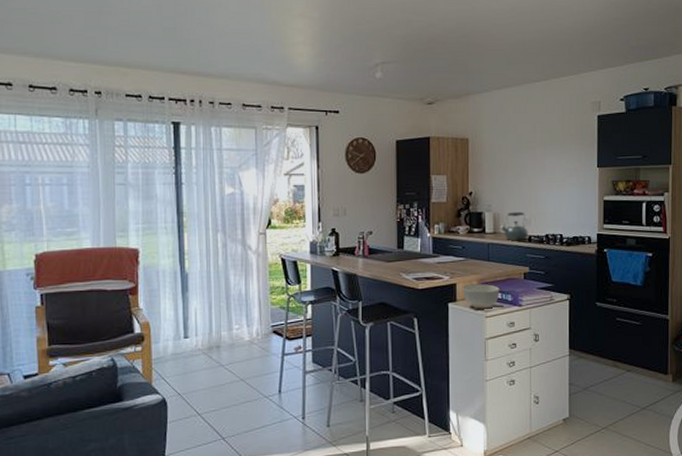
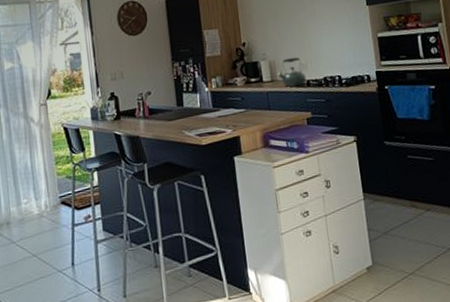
bowl: present [463,283,500,309] -> none [247,133,285,160]

